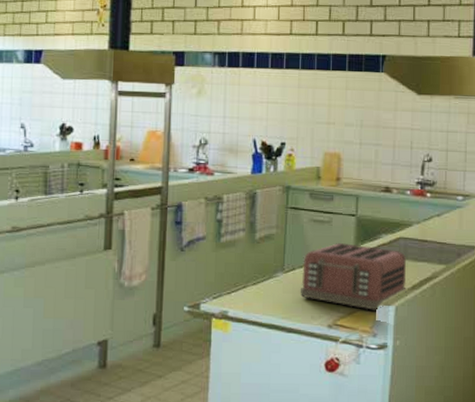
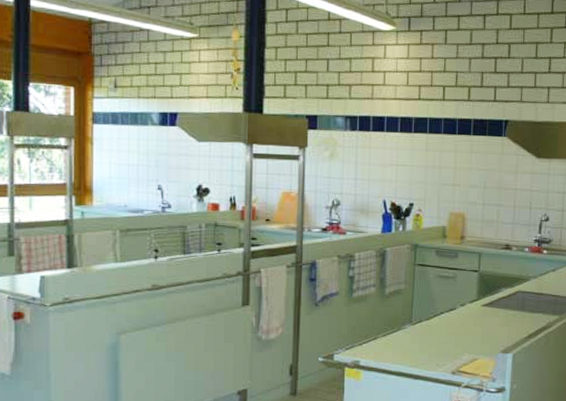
toaster: present [300,243,407,310] -> none [426,297,523,358]

